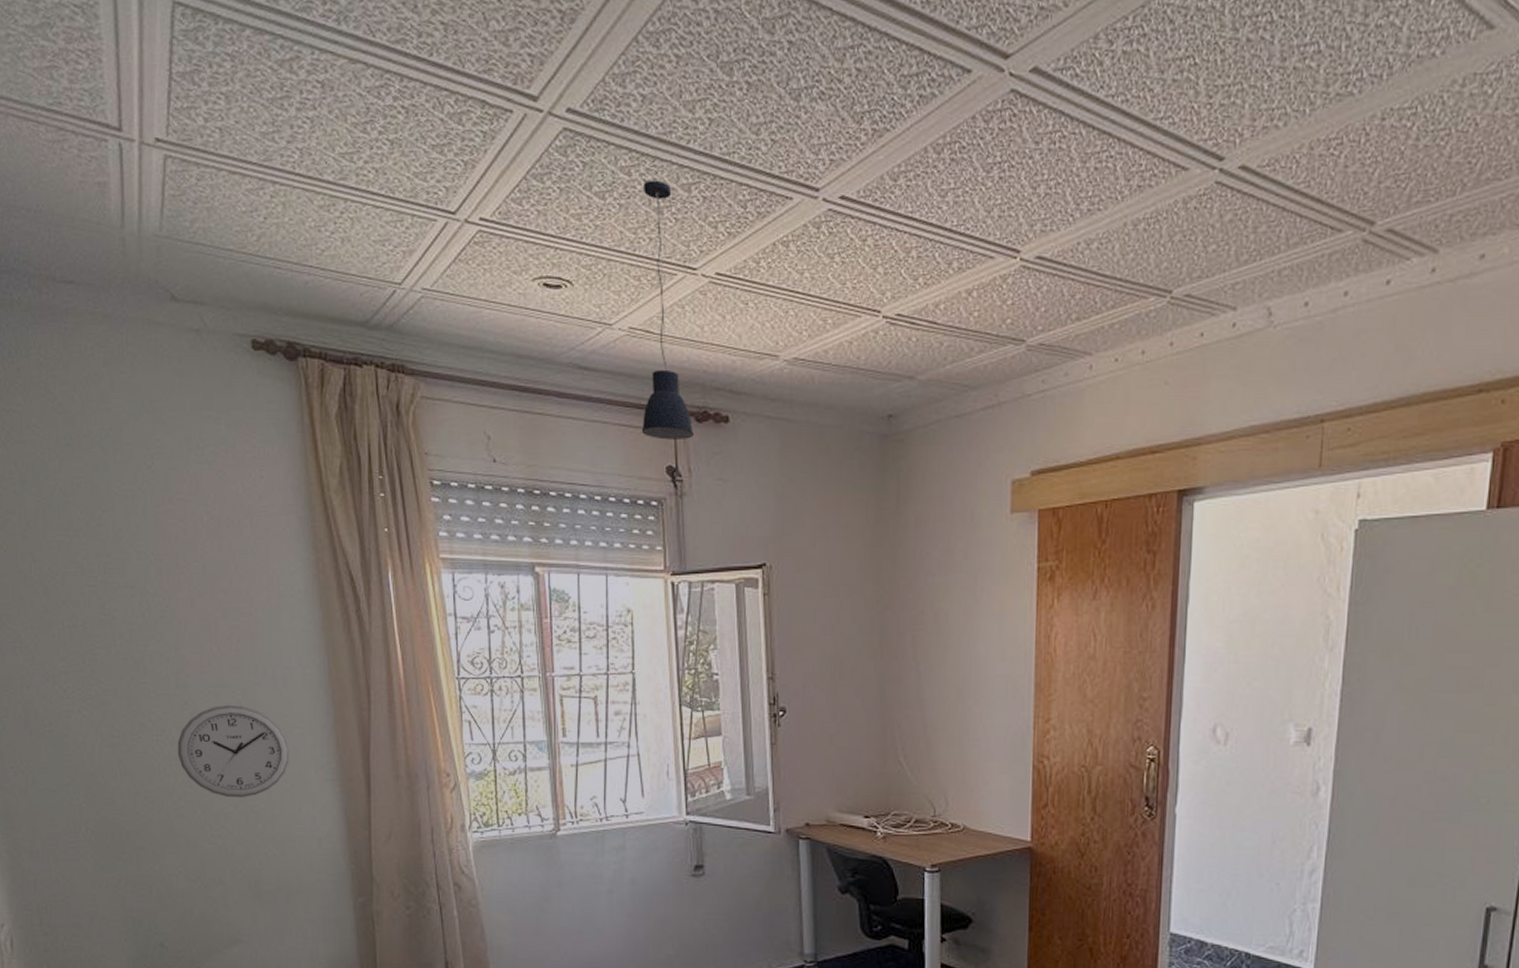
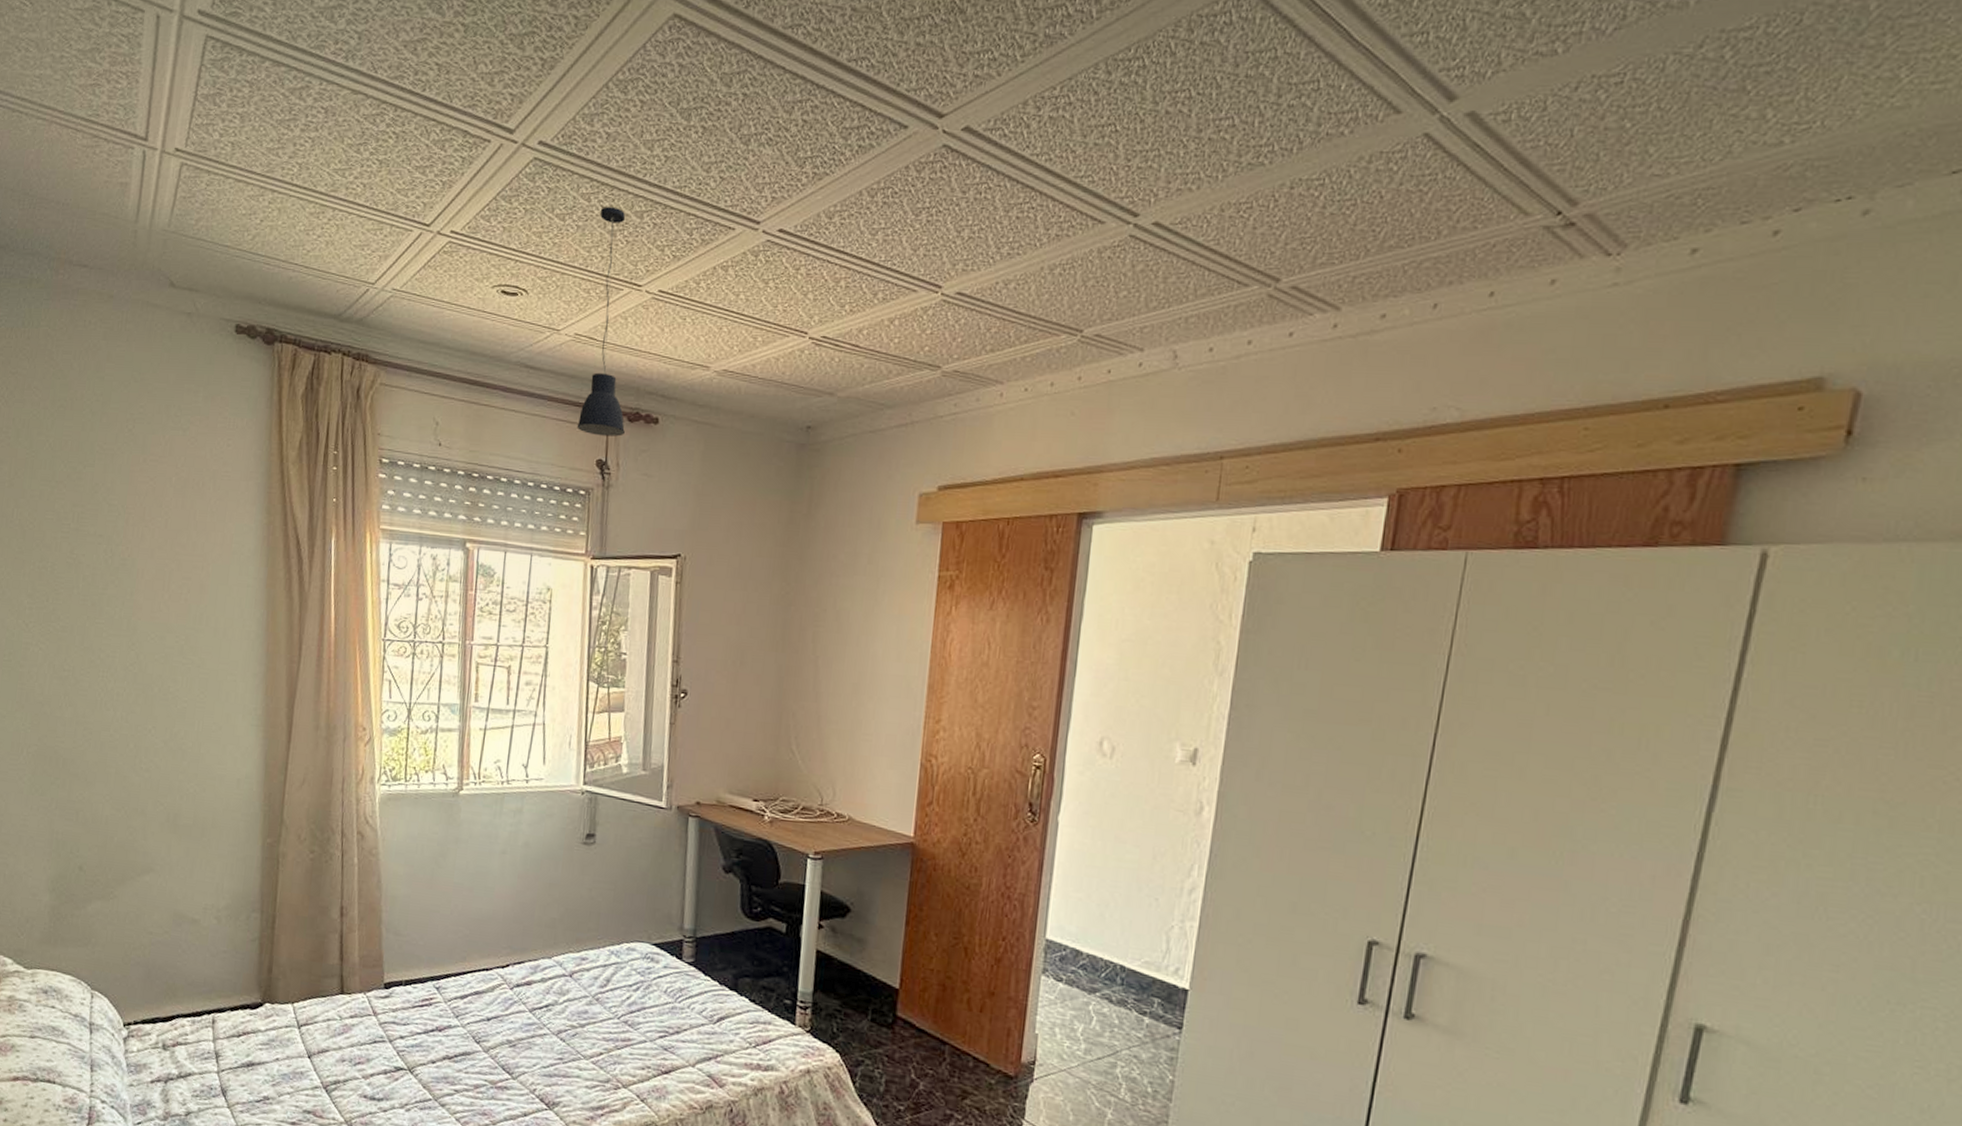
wall clock: present [177,704,290,797] -> none [119,648,222,736]

